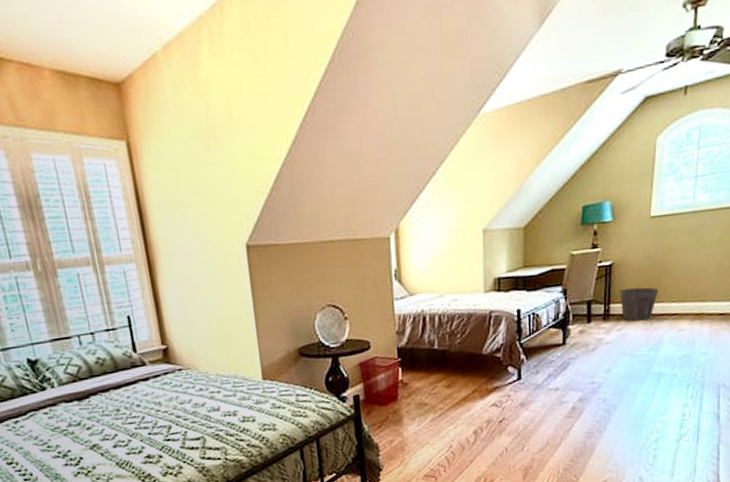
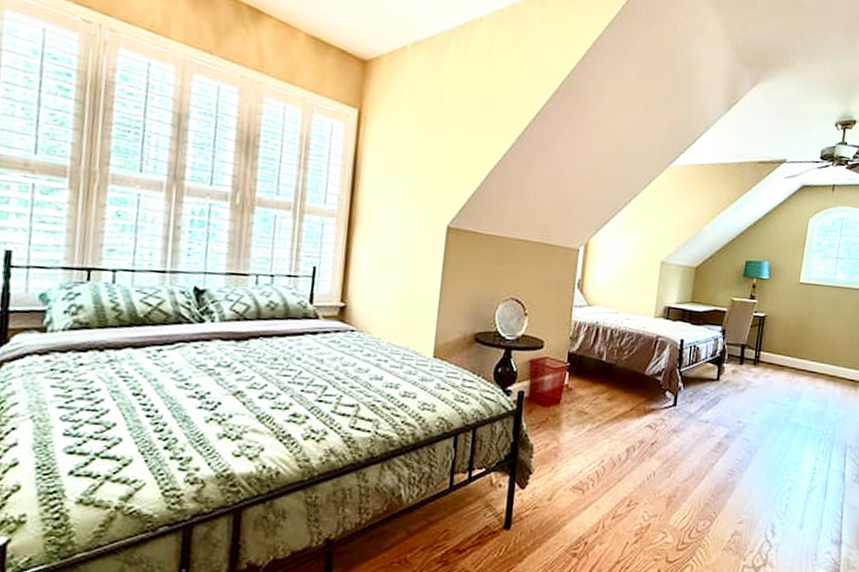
waste bin: present [620,287,659,321] -> none [769,340,802,373]

